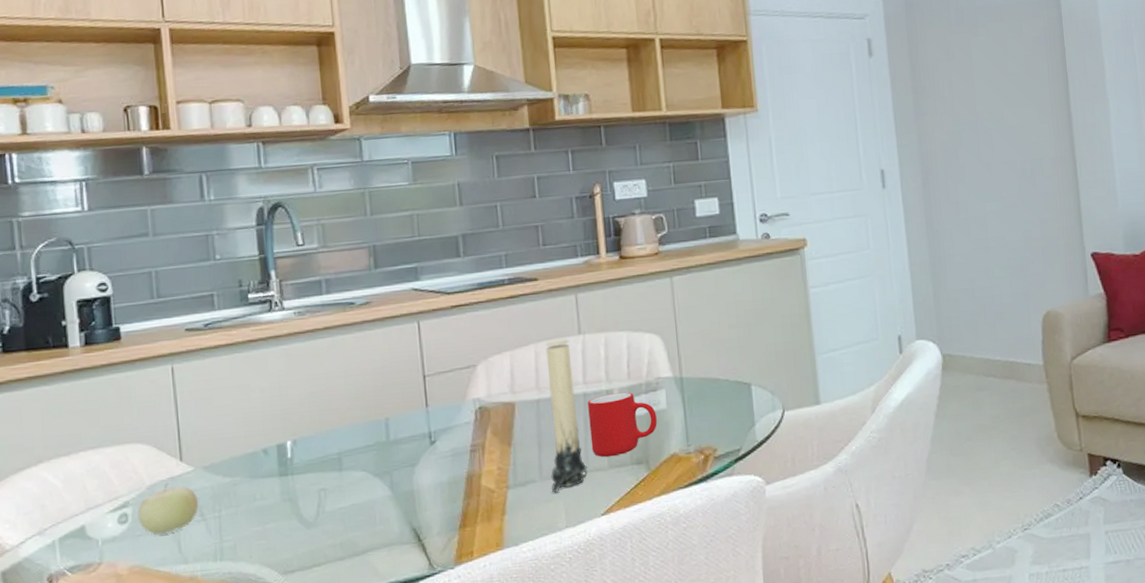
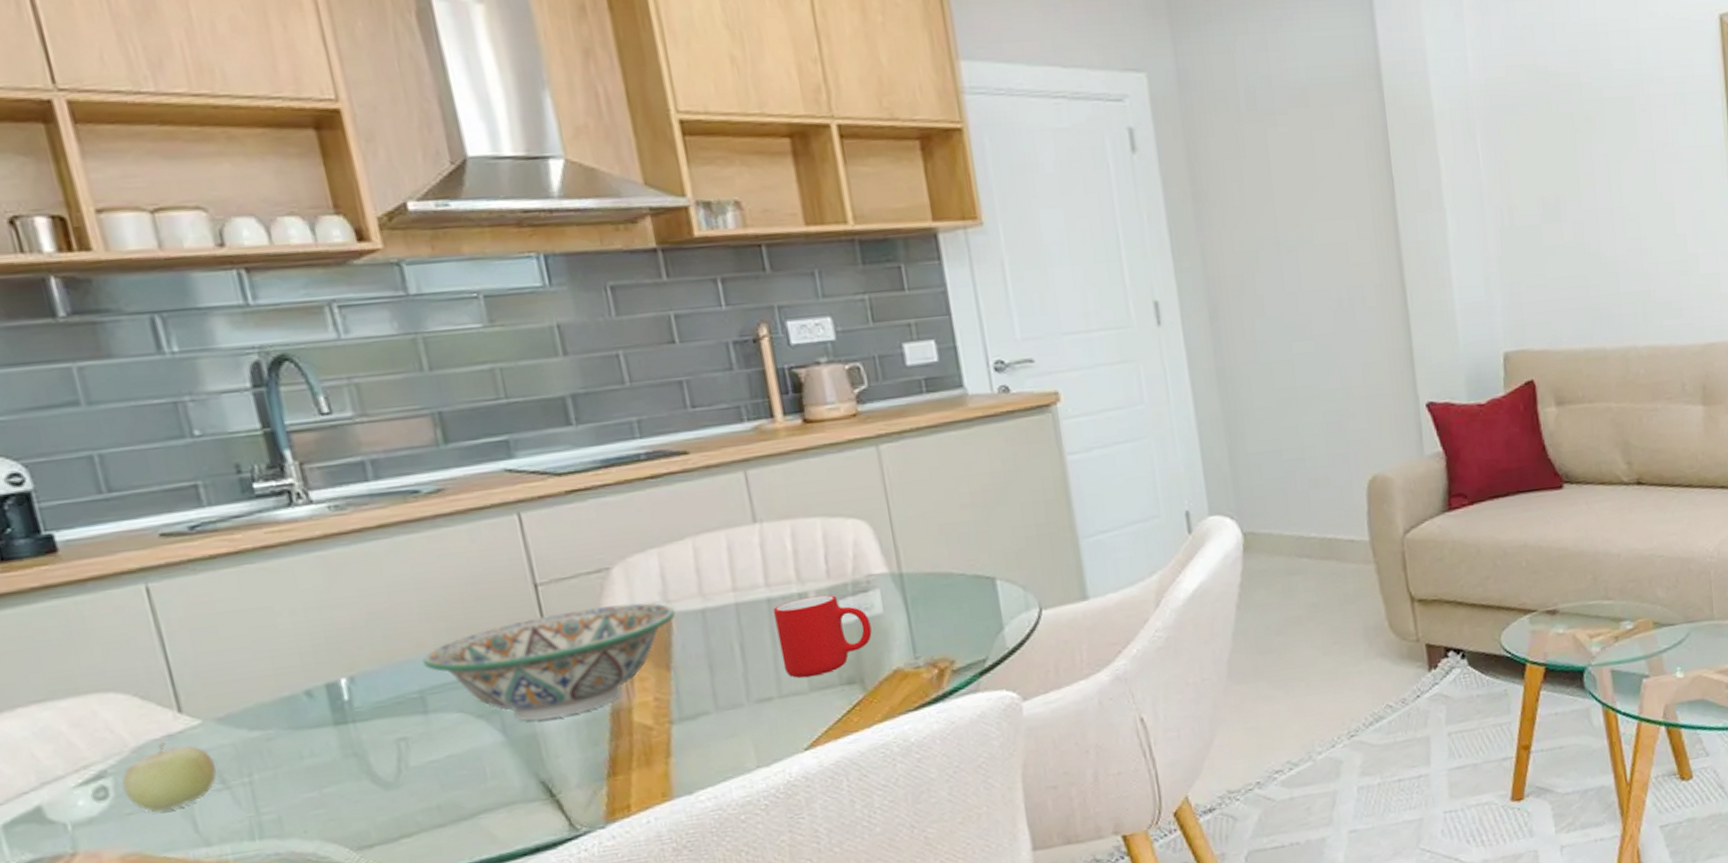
decorative bowl: none [342,393,519,481] -> present [421,602,676,722]
candle: present [545,339,588,492] -> none [708,529,781,725]

